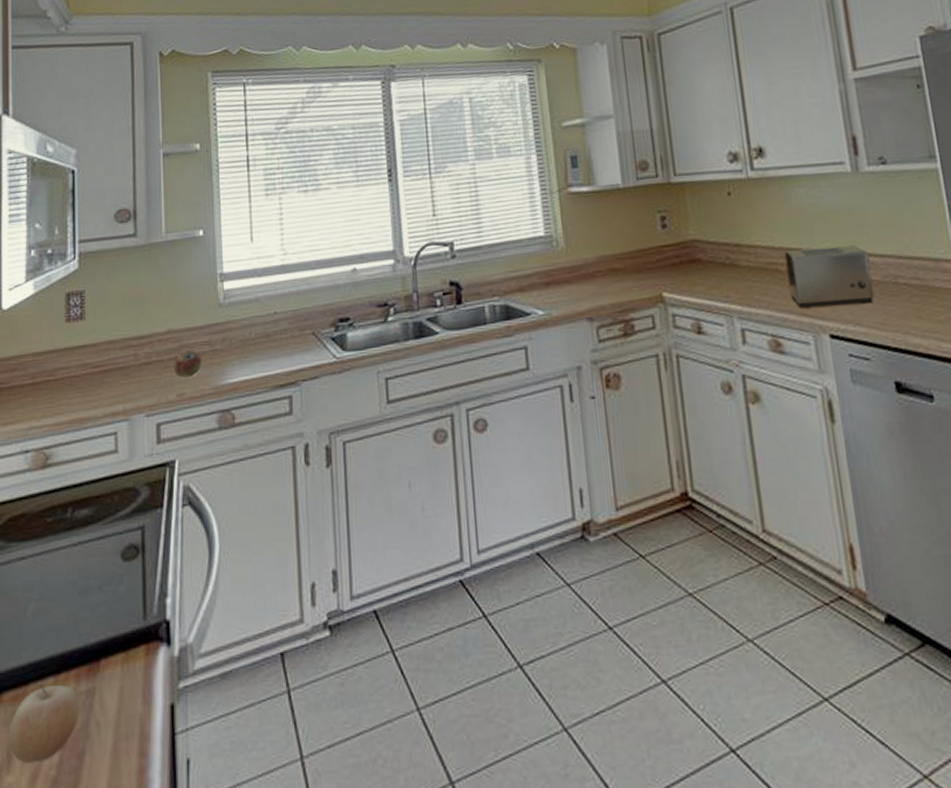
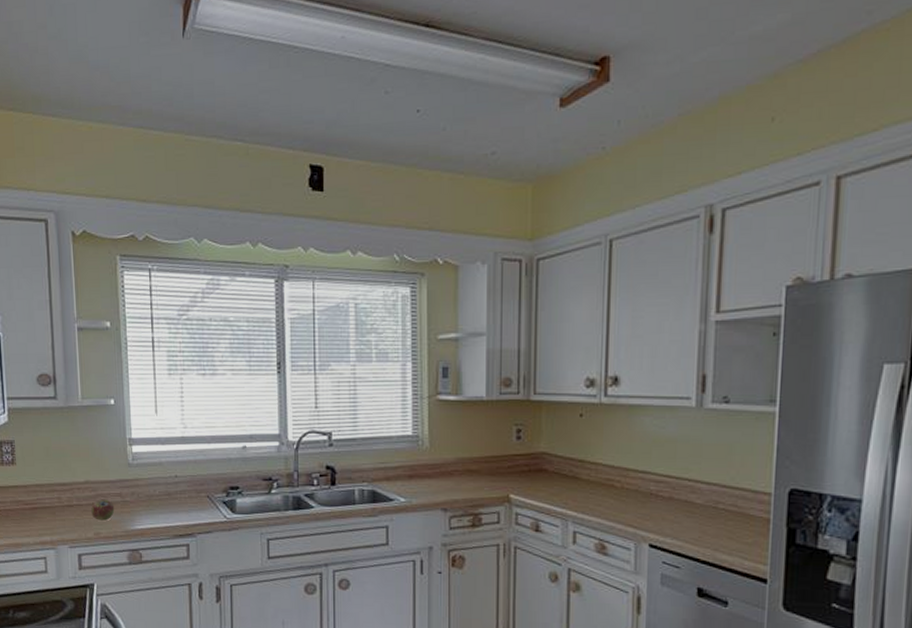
toaster: present [784,245,875,309] -> none [621,470,696,523]

